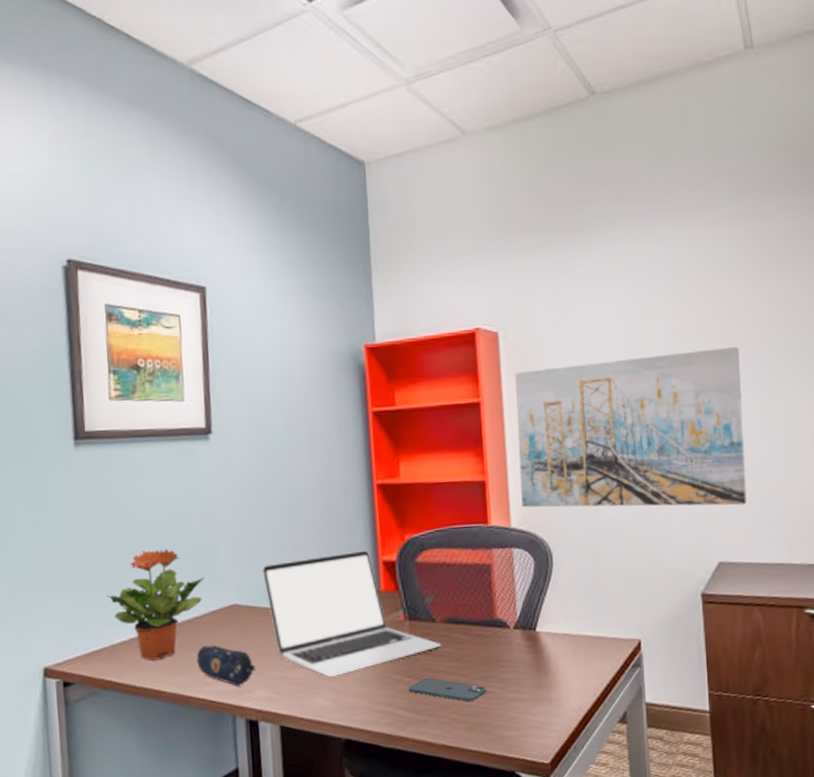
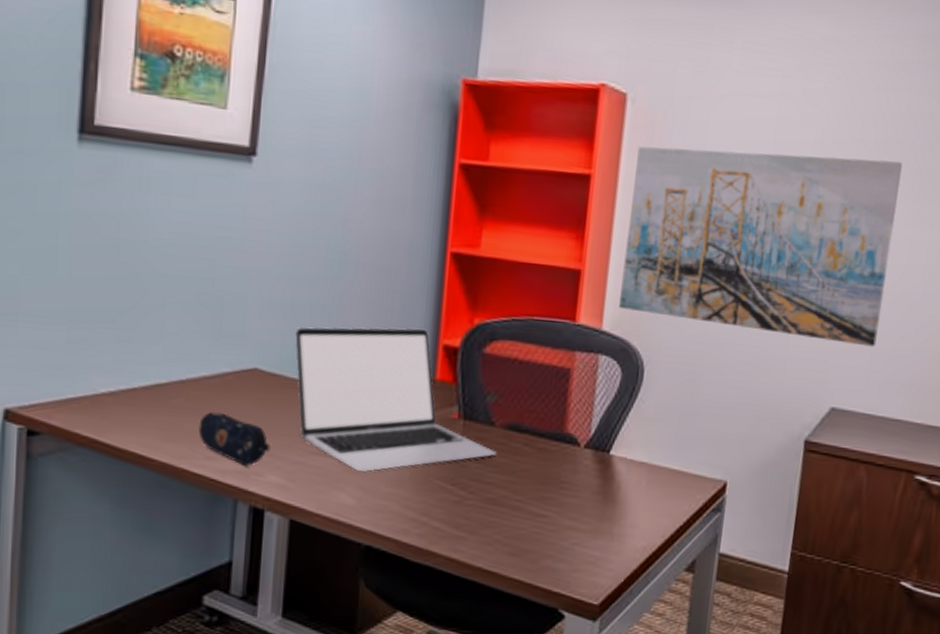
potted plant: present [107,549,204,660] -> none [96,286,222,421]
smartphone: present [409,678,487,702] -> none [450,489,541,523]

